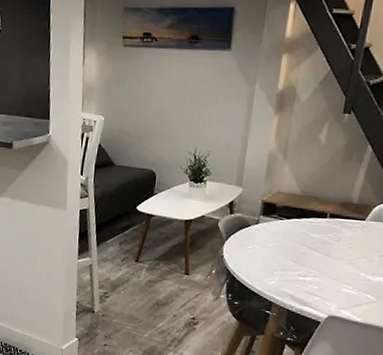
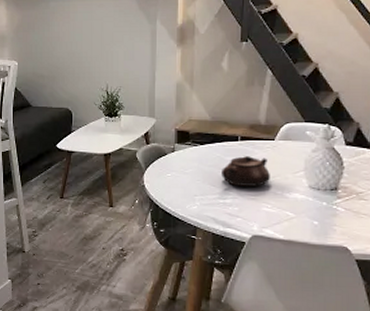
teapot: none [304,234,356,267] -> present [222,156,270,188]

